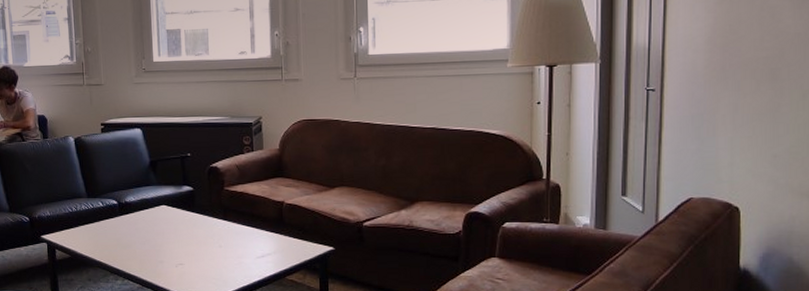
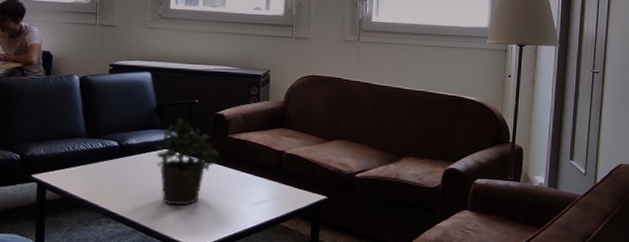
potted plant: none [153,172,217,261] -> present [155,117,219,206]

